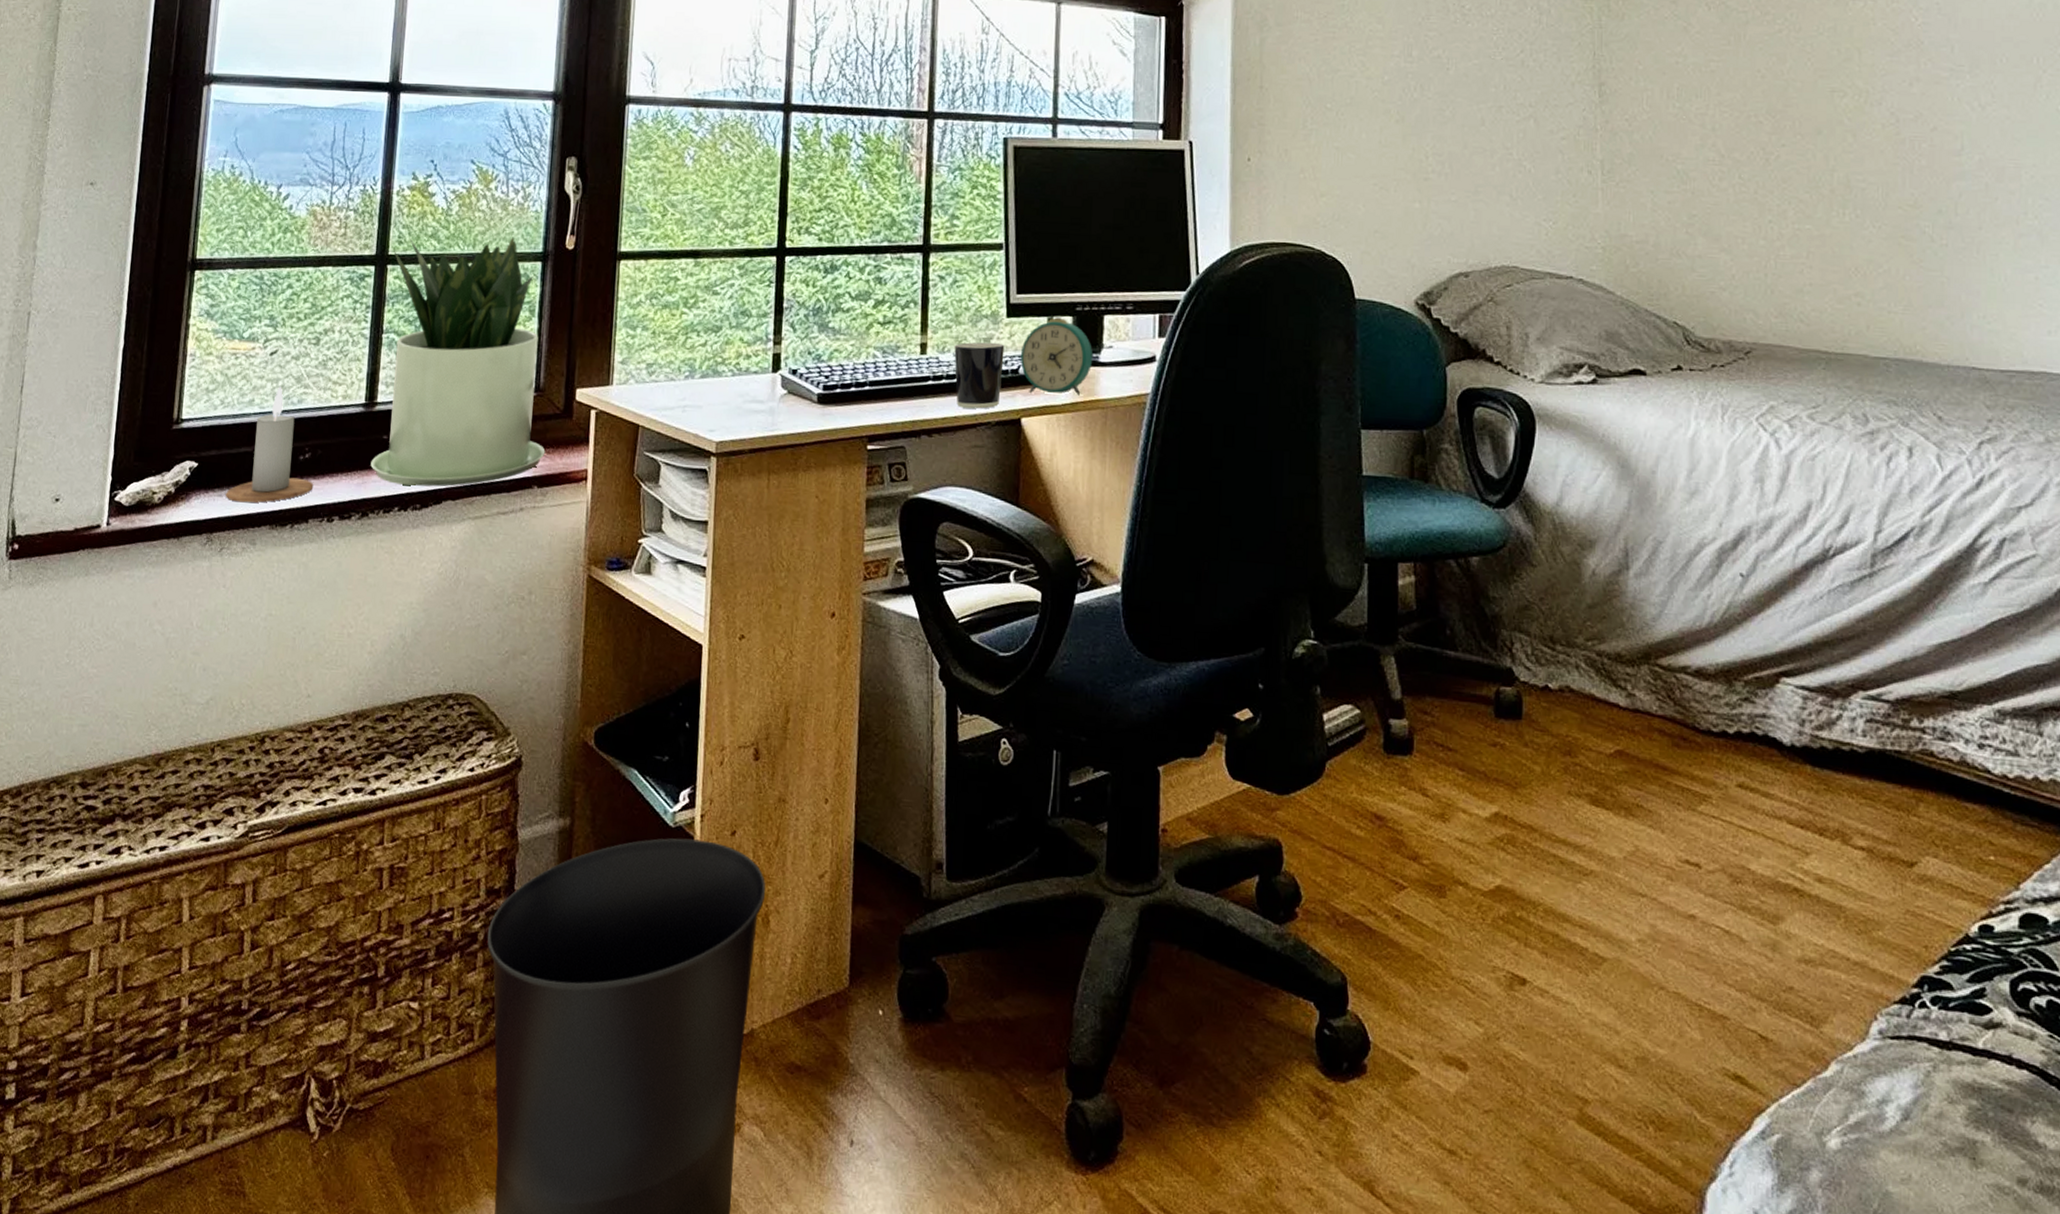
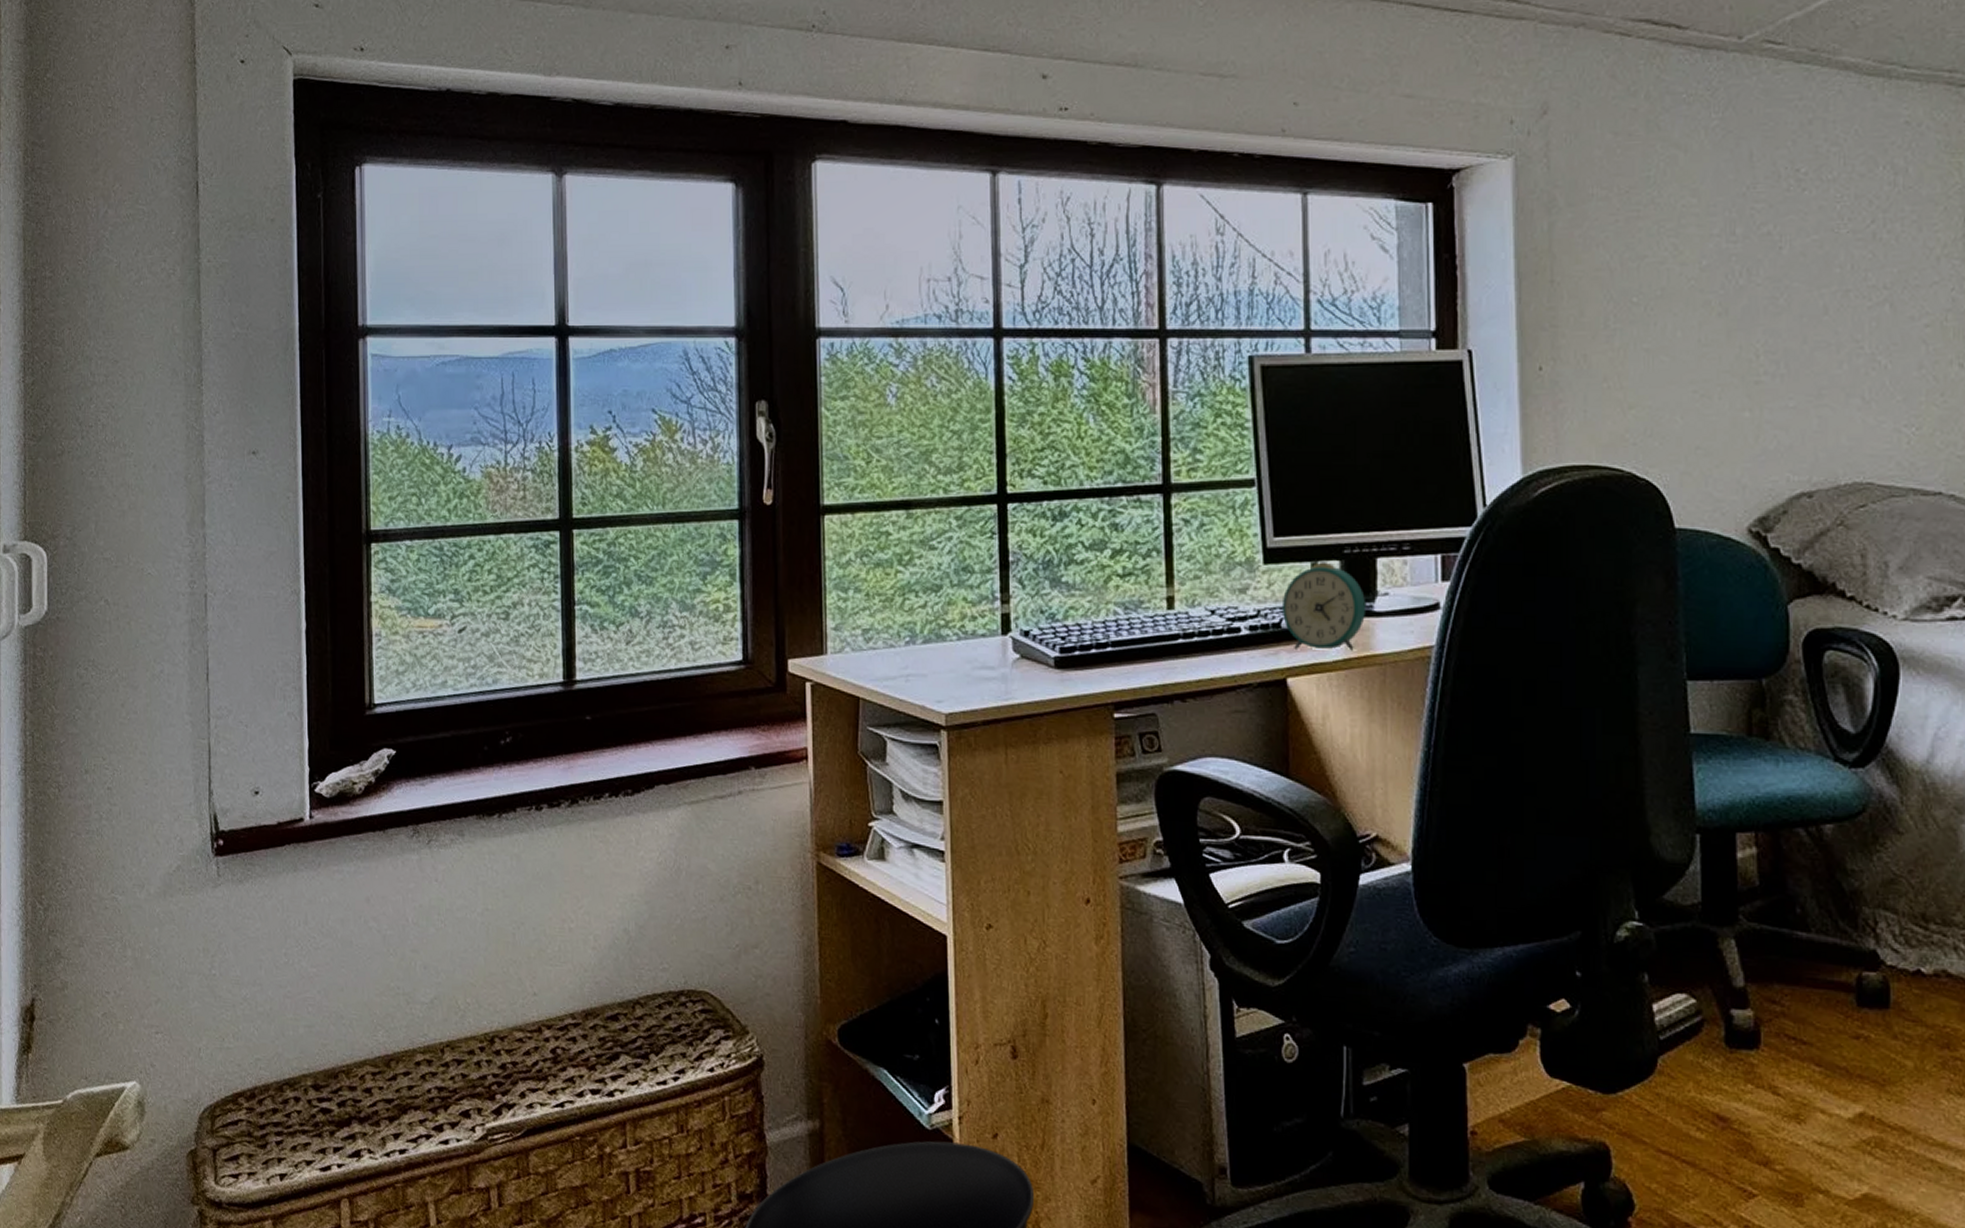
candle: present [225,386,314,503] -> none [428,666,518,792]
planter: present [370,237,546,487] -> none [575,493,760,771]
mug: present [954,342,1005,409] -> none [1206,593,1263,669]

